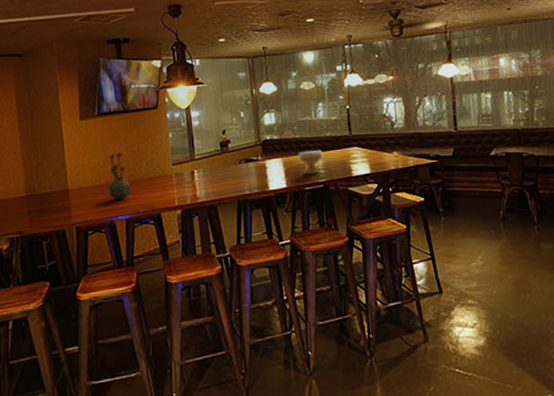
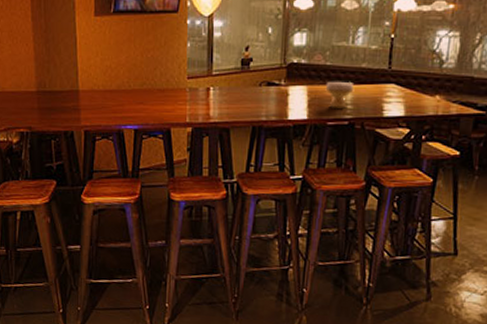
potted plant: present [107,152,131,201] -> none [118,56,142,109]

